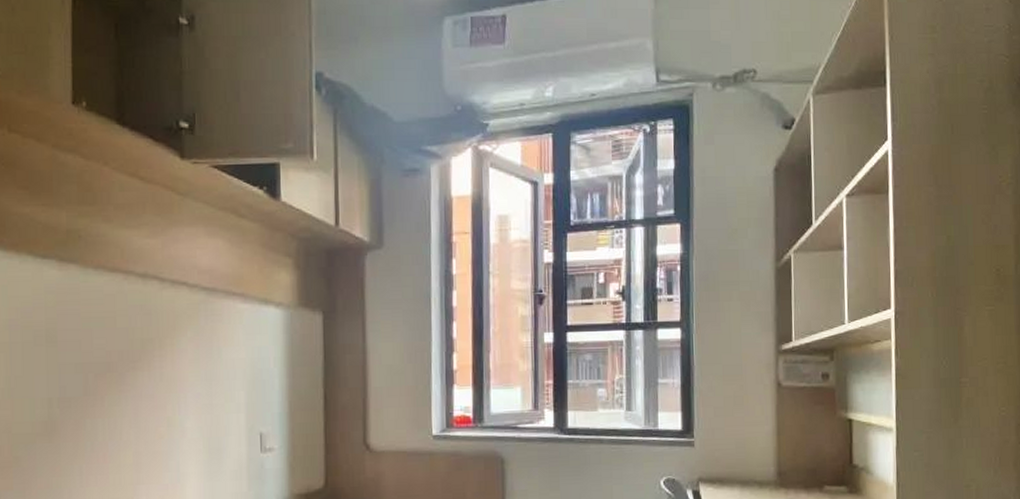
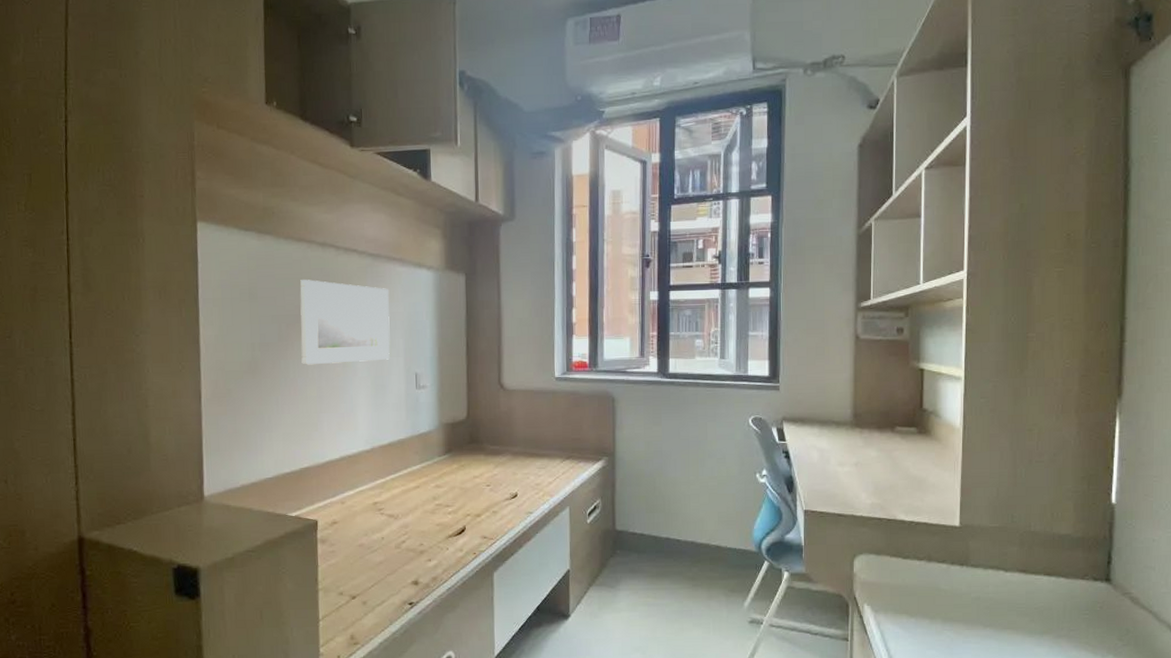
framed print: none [113,319,228,425] -> present [300,280,390,365]

